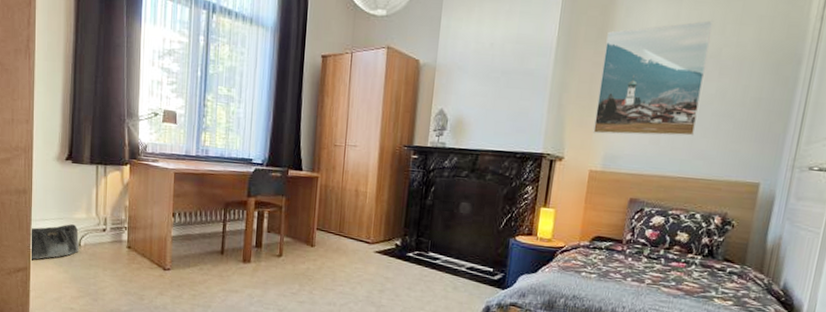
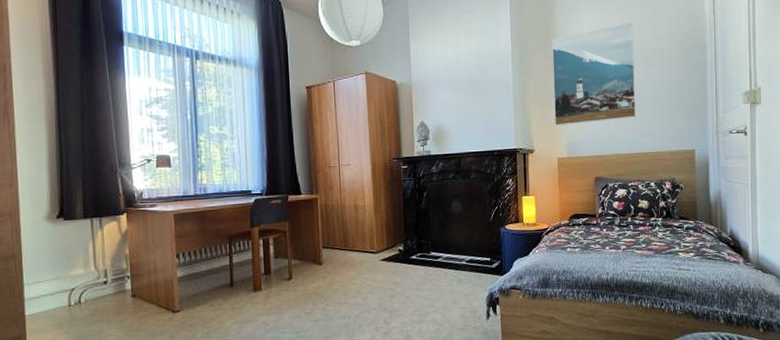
saddlebag: present [32,224,80,260] -> none [25,282,80,326]

